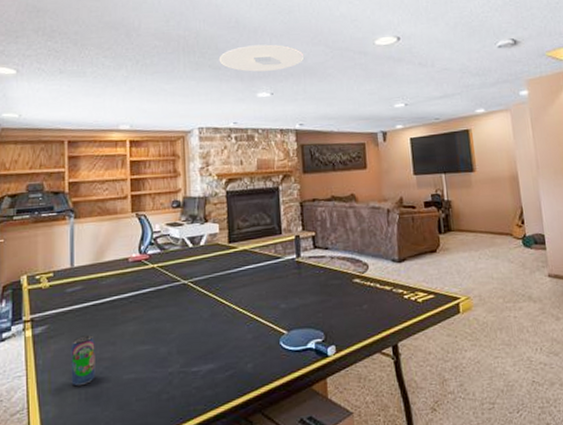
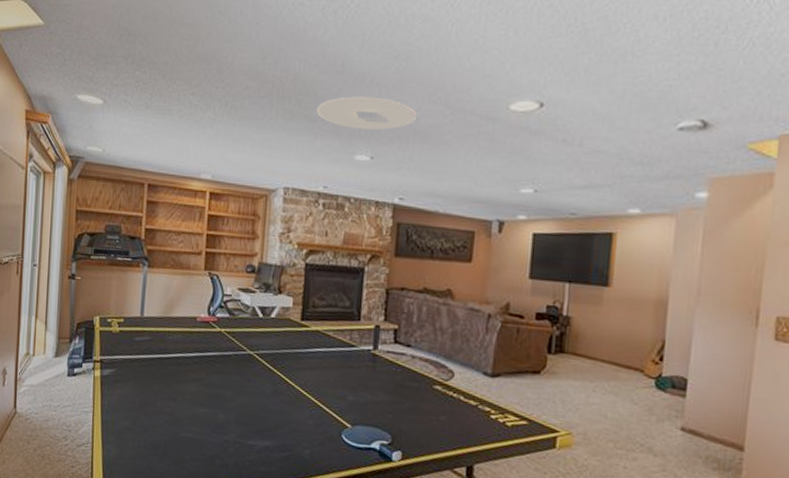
beverage can: present [70,335,96,386] -> none [132,386,157,434]

